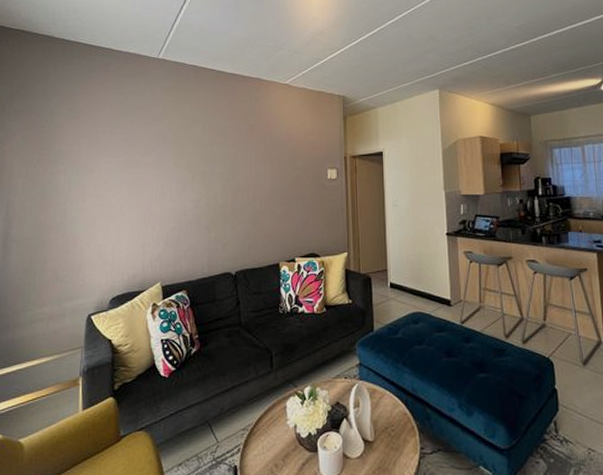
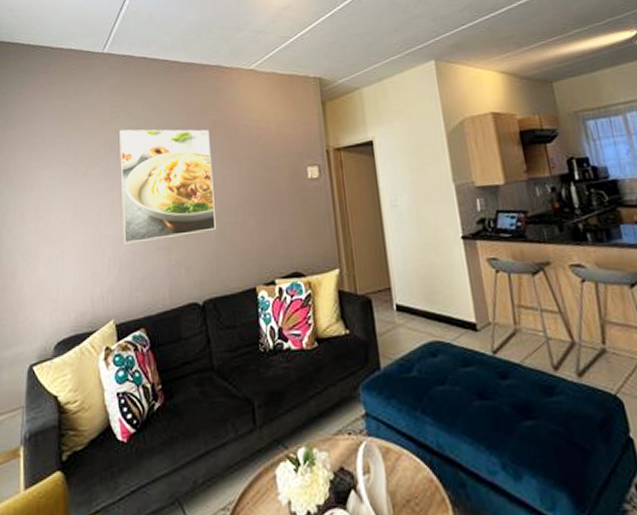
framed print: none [170,127,249,222] -> present [119,129,216,244]

